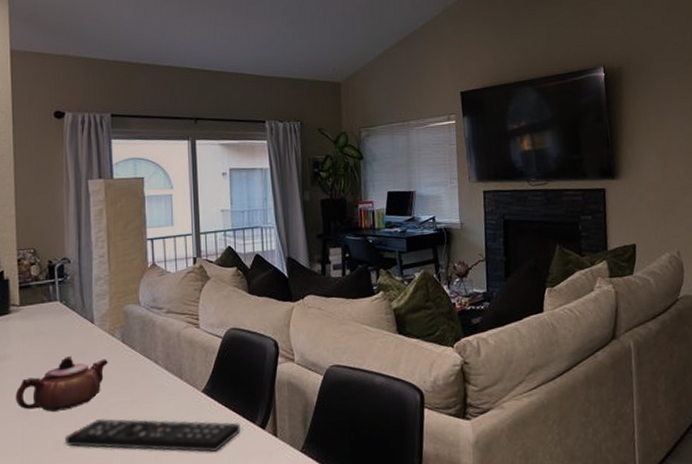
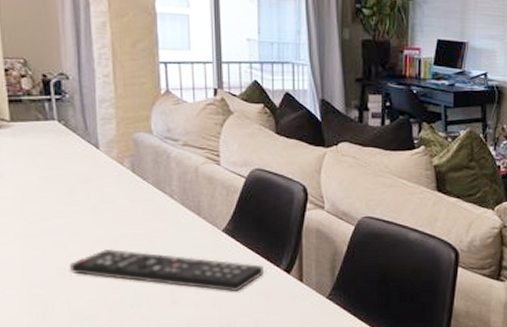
teapot: present [15,356,108,412] -> none [10,181,116,237]

